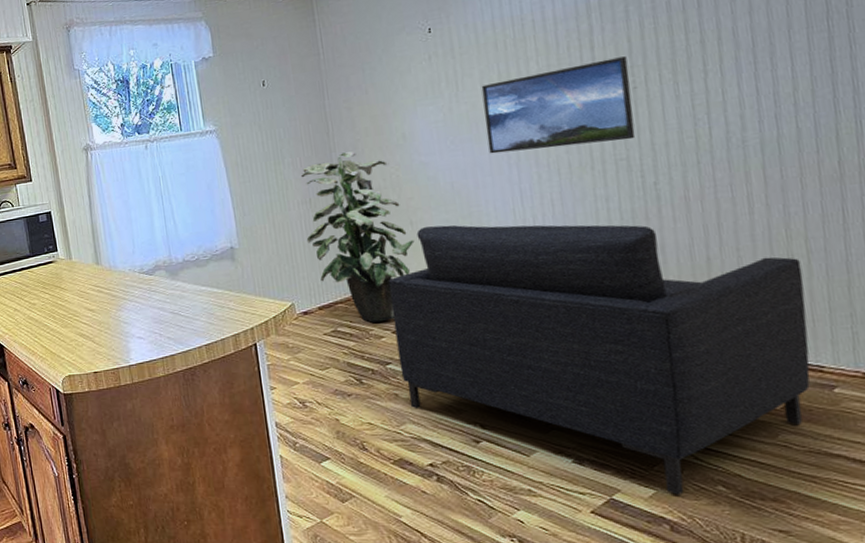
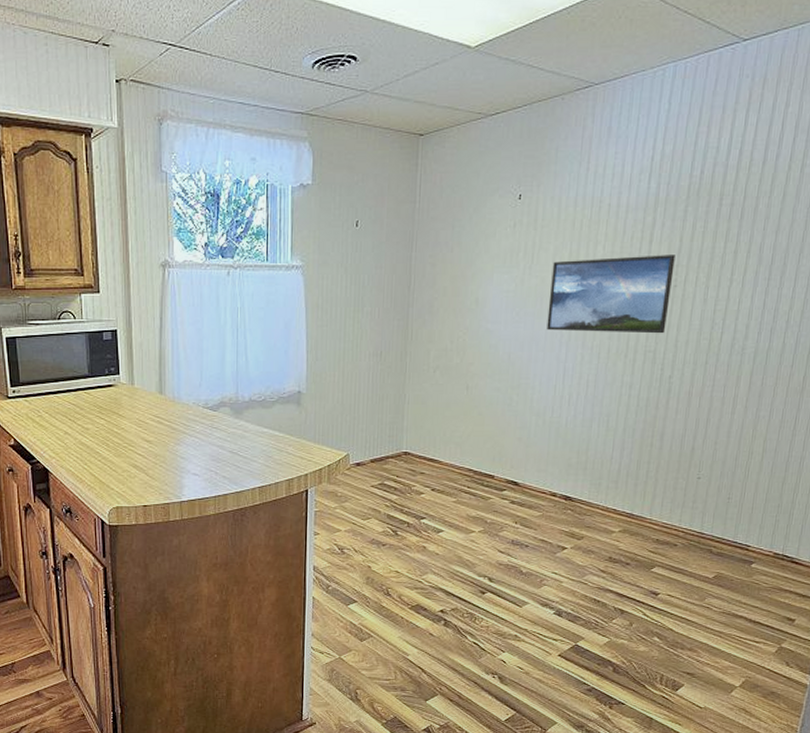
indoor plant: present [300,151,415,323] -> none [371,308,467,479]
chair: present [388,225,811,495] -> none [432,393,756,643]

